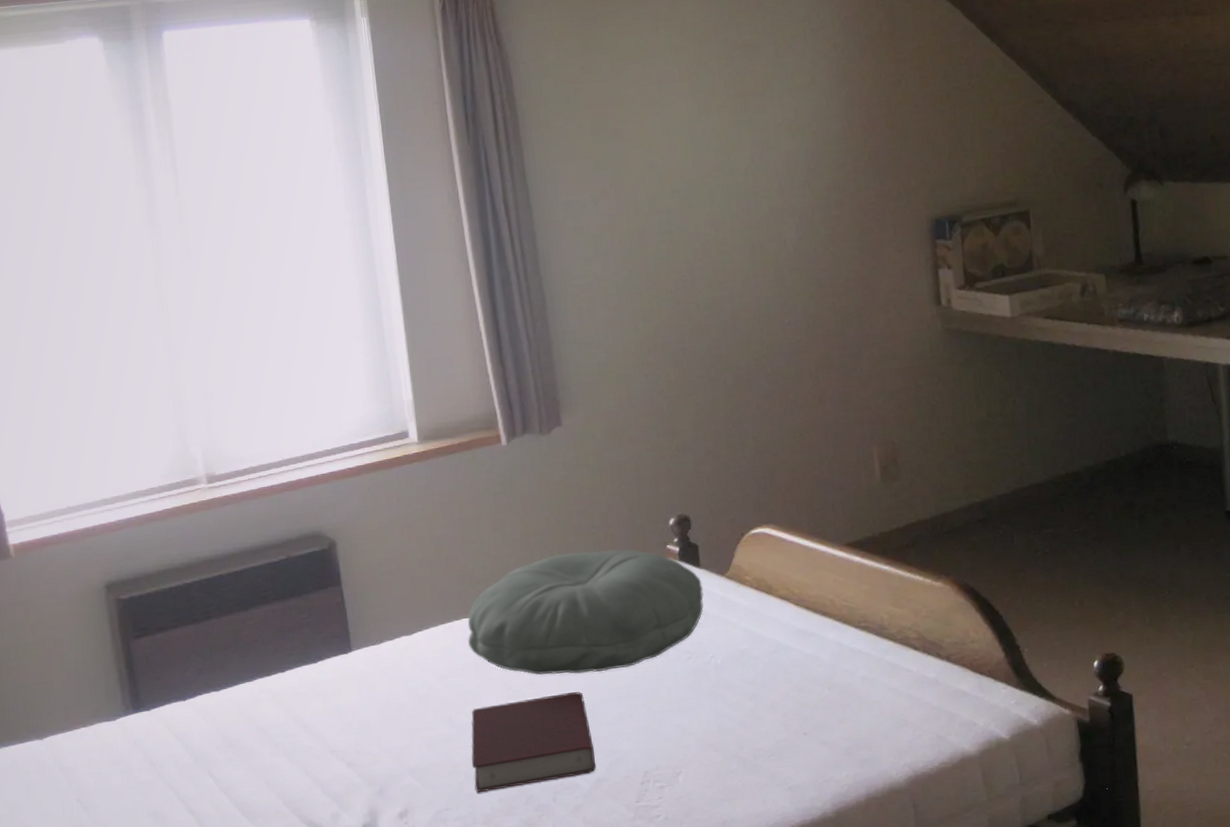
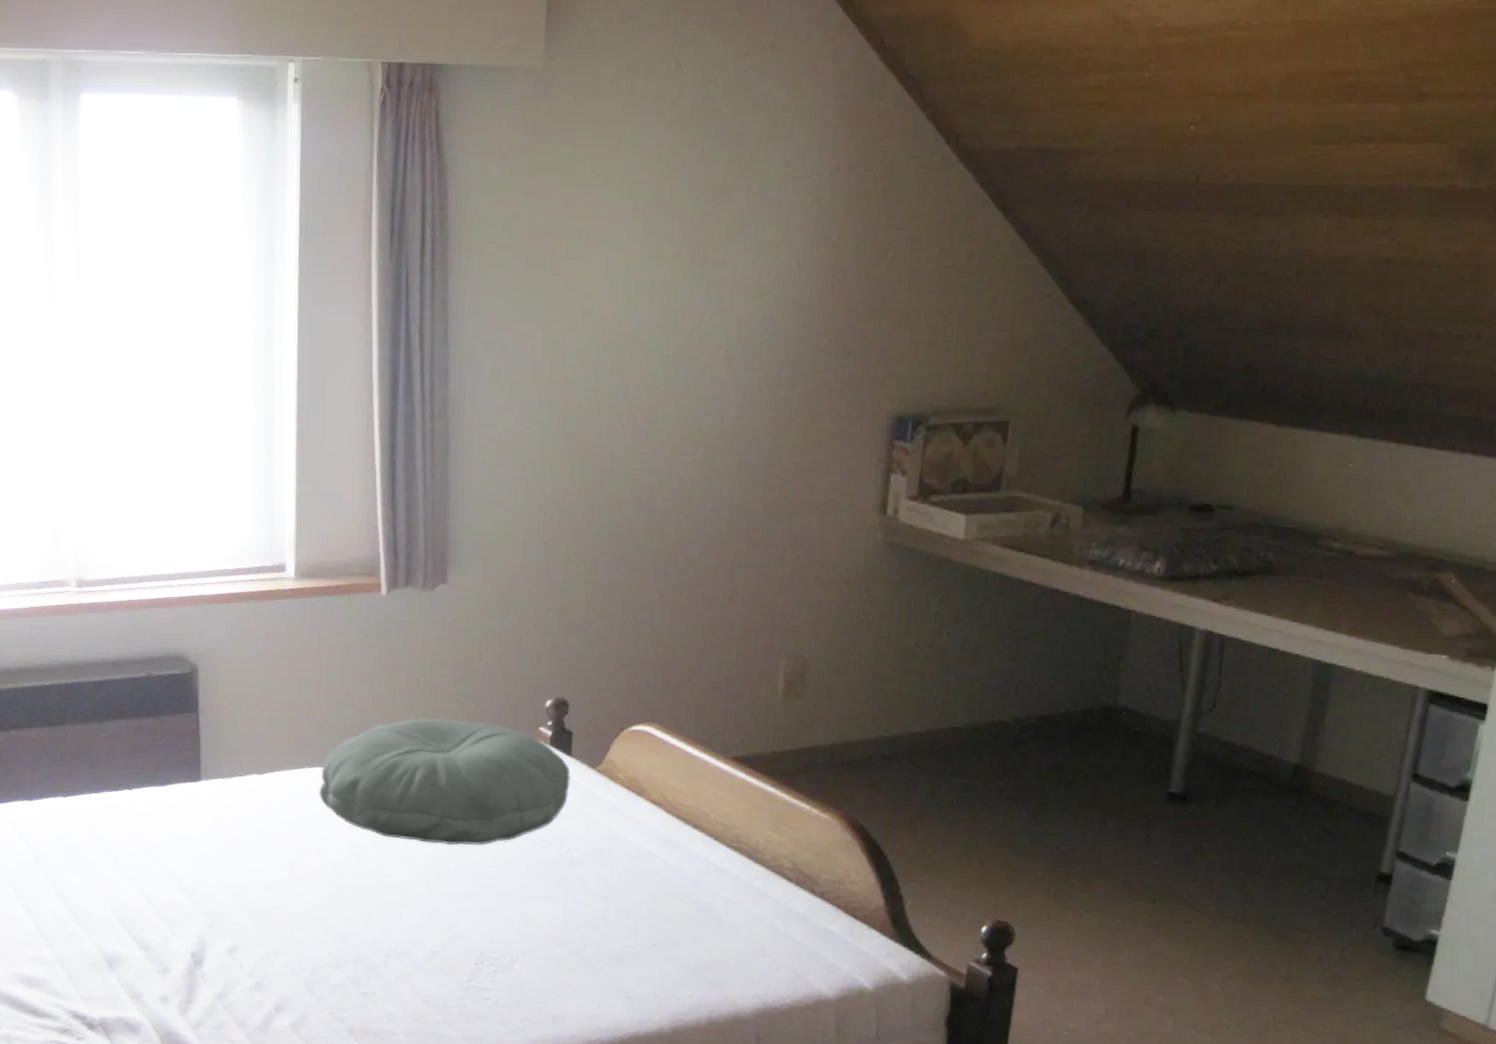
book: present [471,692,597,793] -> none [306,859,432,945]

